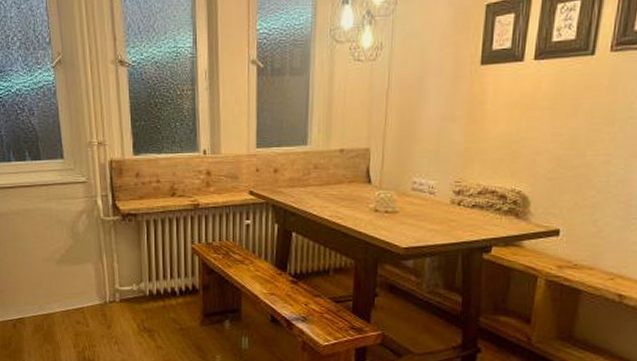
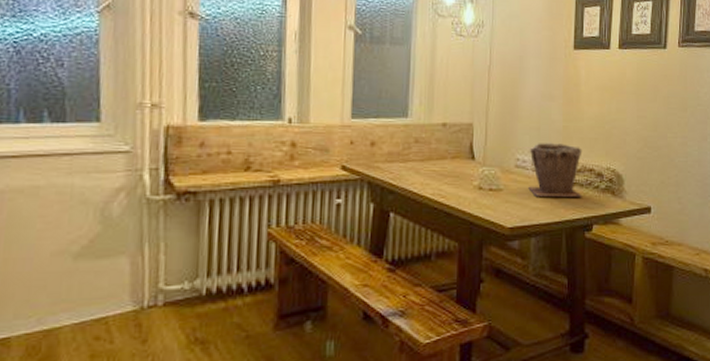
plant pot: none [425,164,485,219] -> present [528,142,583,197]

